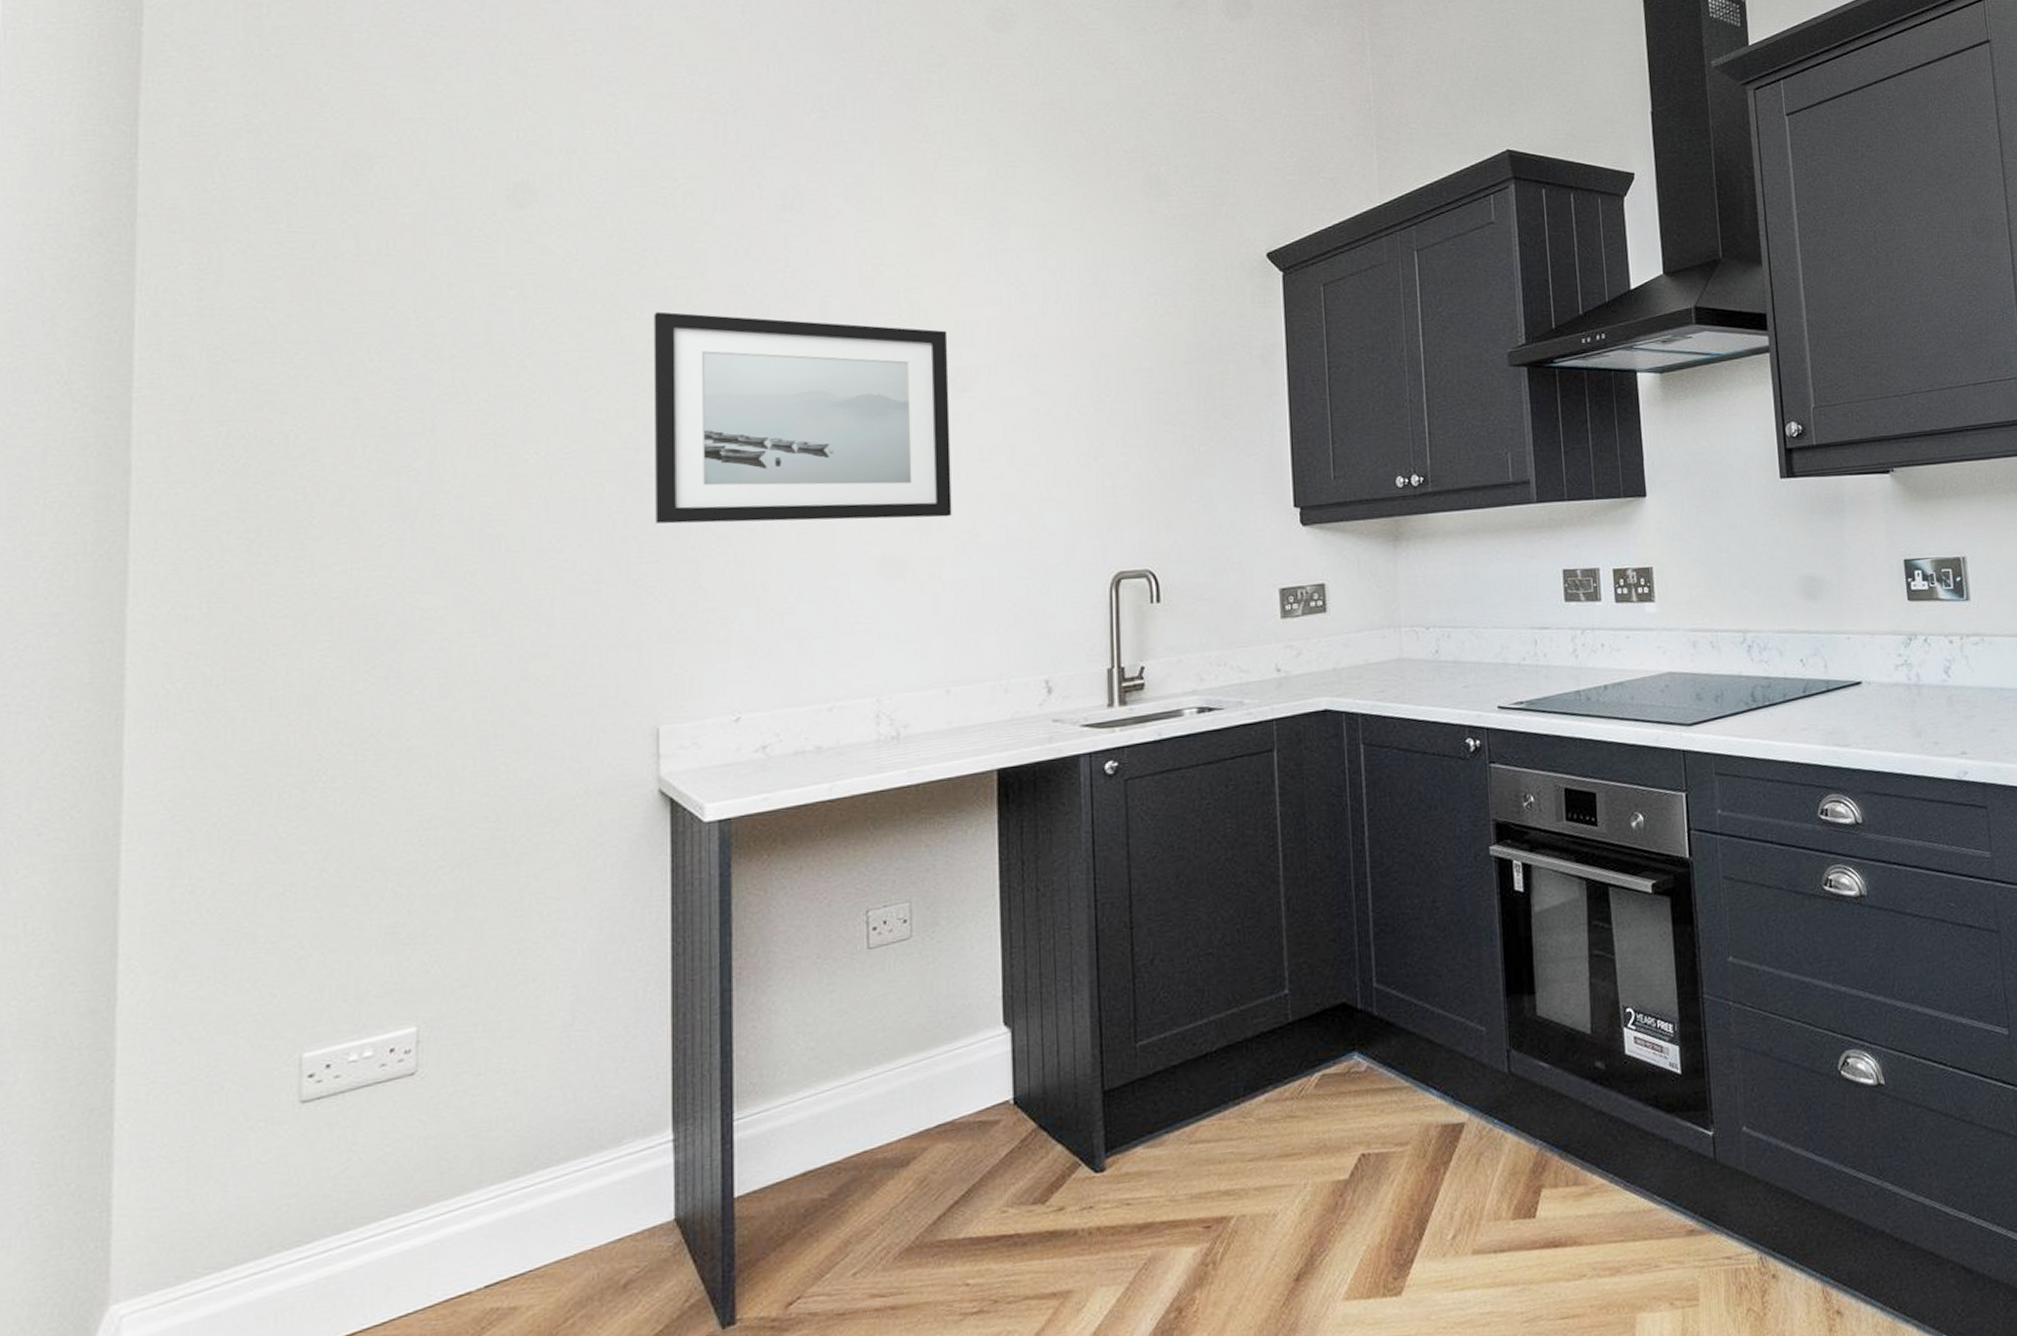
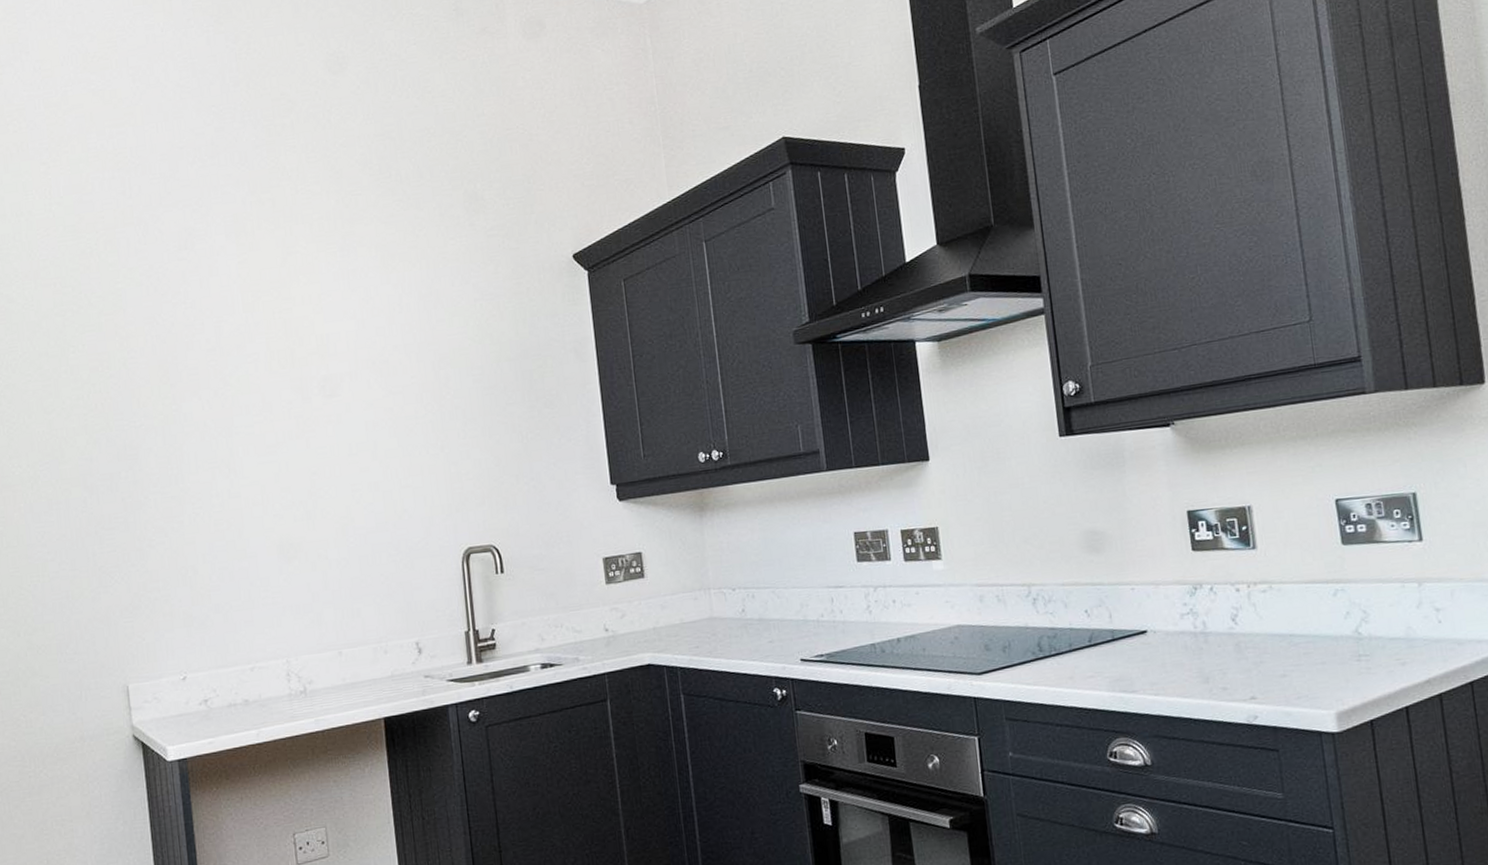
wall art: present [653,311,952,524] -> none [92,344,331,520]

